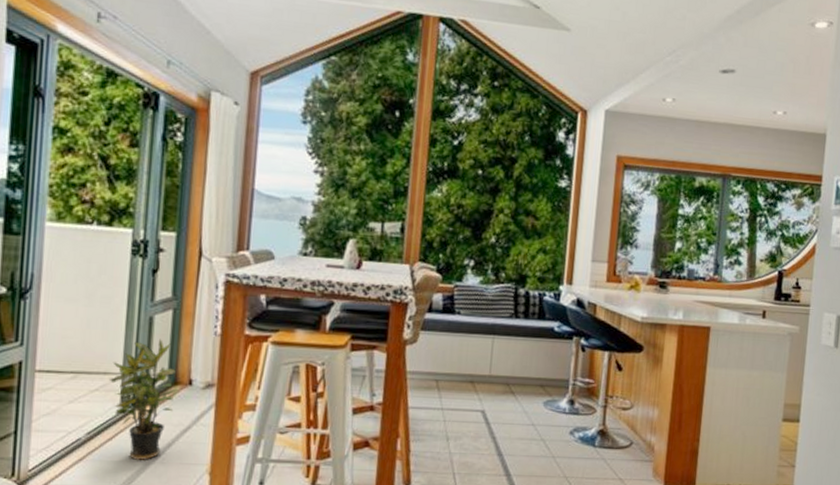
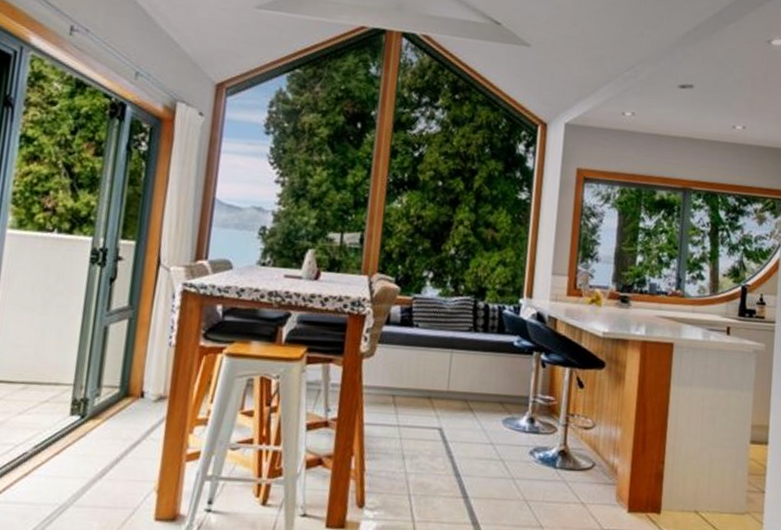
potted plant: present [110,339,178,460] -> none [61,349,130,476]

